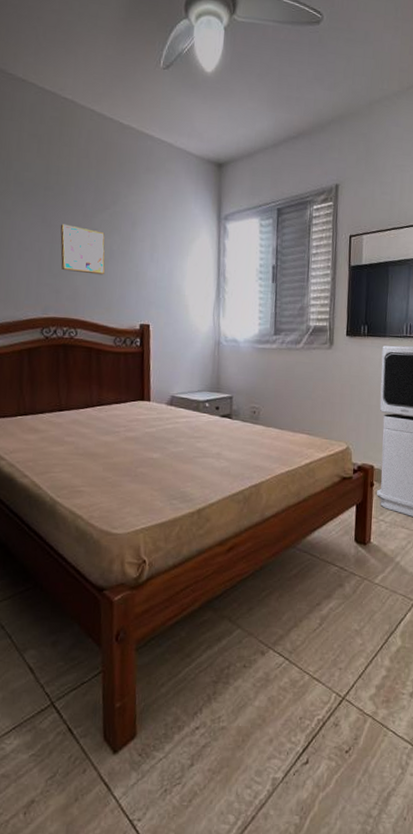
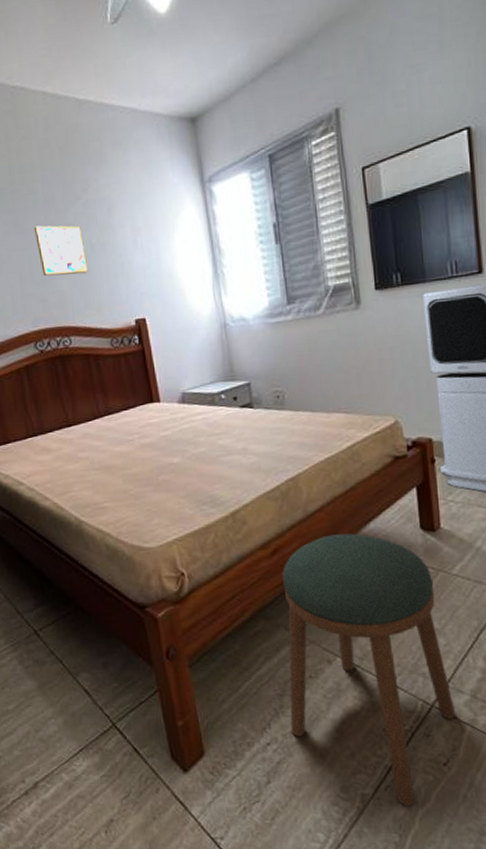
stool: none [220,539,362,790] -> present [282,533,456,806]

